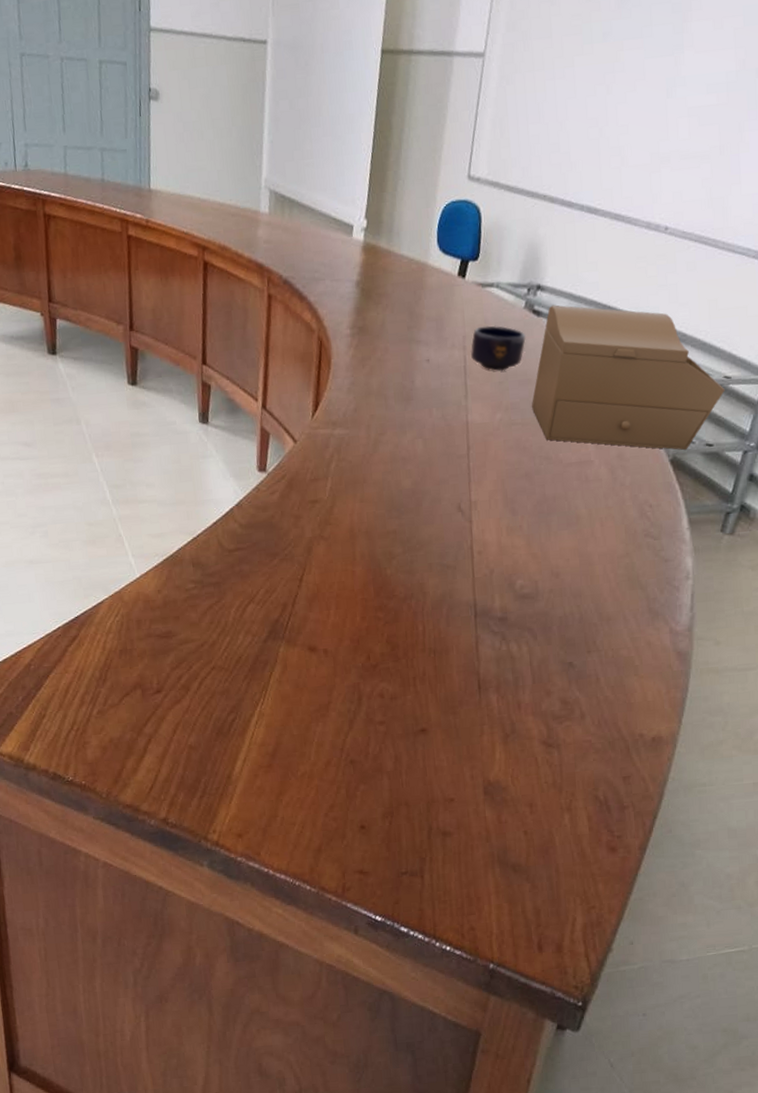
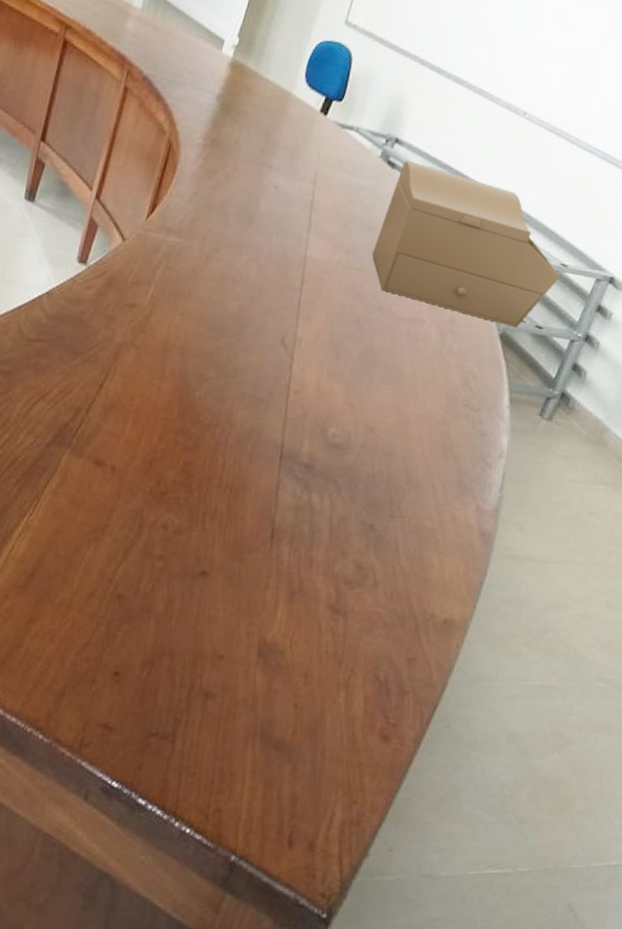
mug: present [471,325,527,371] -> none [320,165,378,214]

